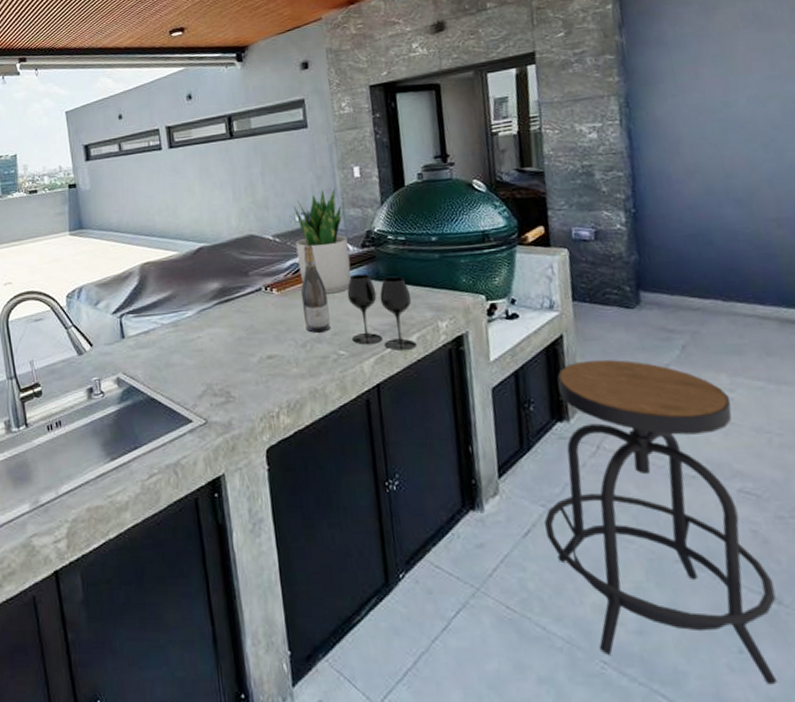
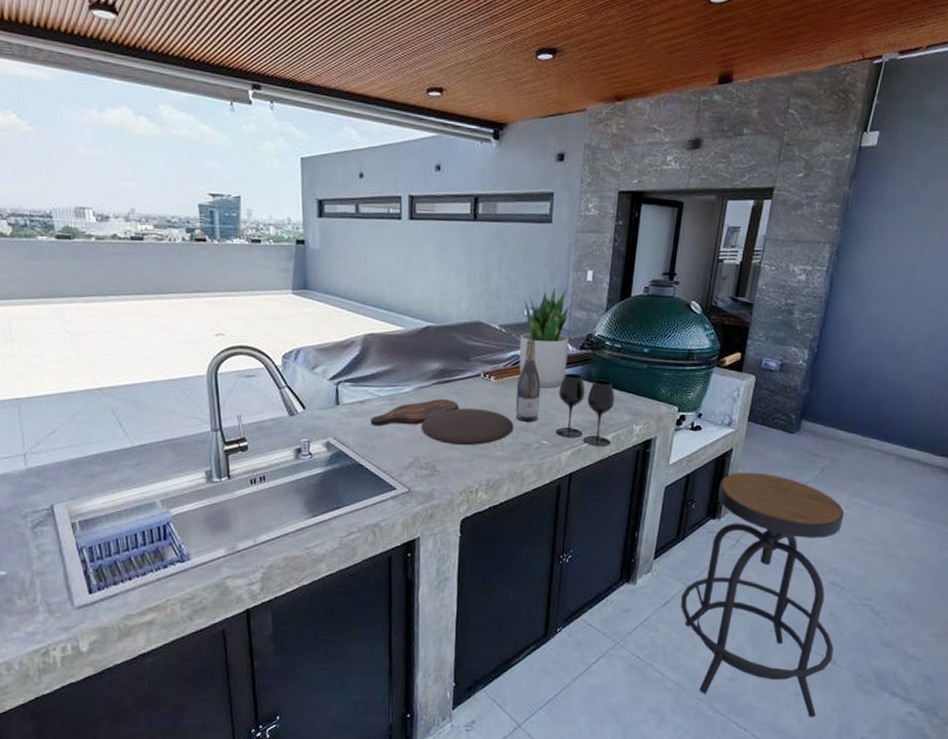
cutting board: none [157,319,244,356] -> present [371,399,459,426]
platter: none [208,324,306,367] -> present [421,408,514,446]

